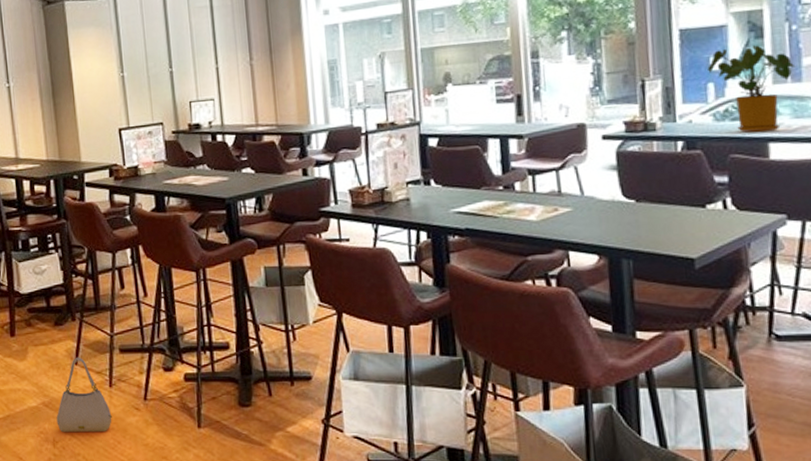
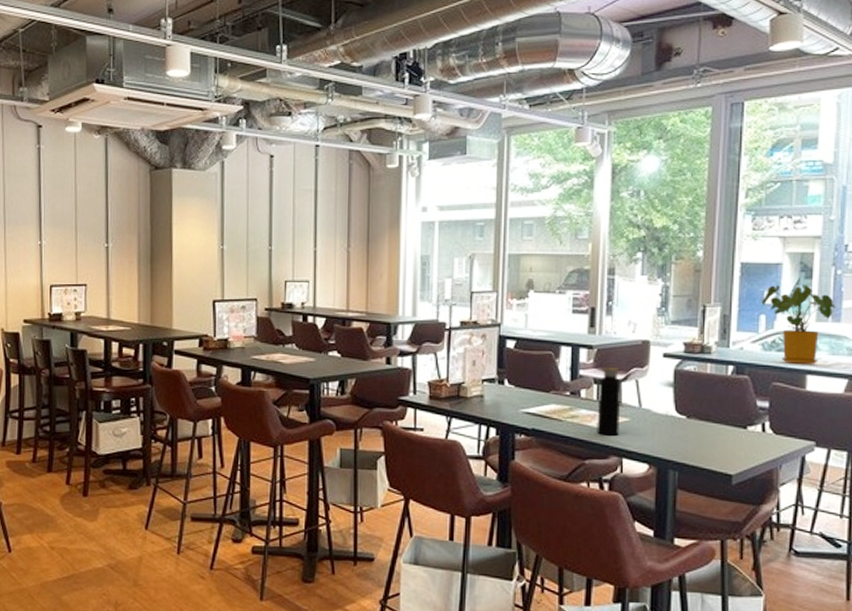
handbag: present [56,357,112,433] -> none [121,522,177,598]
water bottle: none [533,149,562,229] -> present [597,361,621,436]

